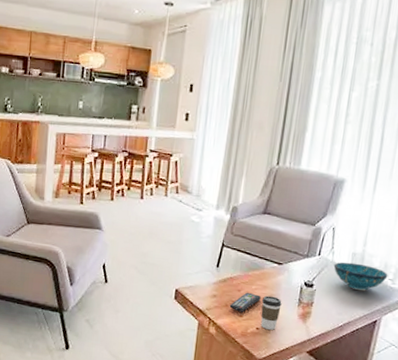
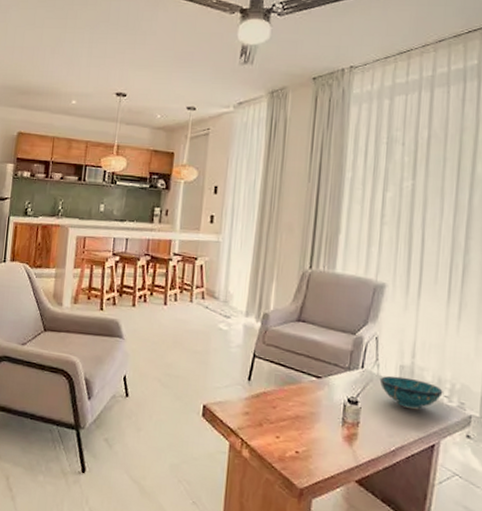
remote control: present [229,292,261,313] -> none [264,409,299,433]
coffee cup: present [260,295,282,330] -> none [300,413,324,454]

